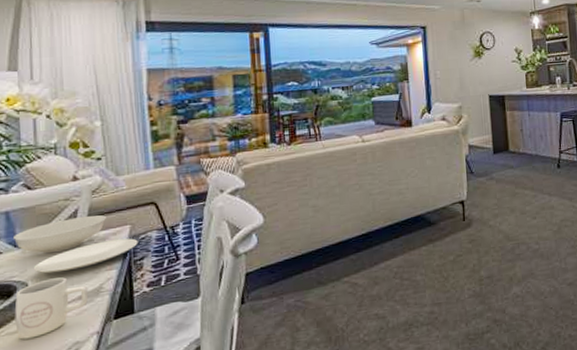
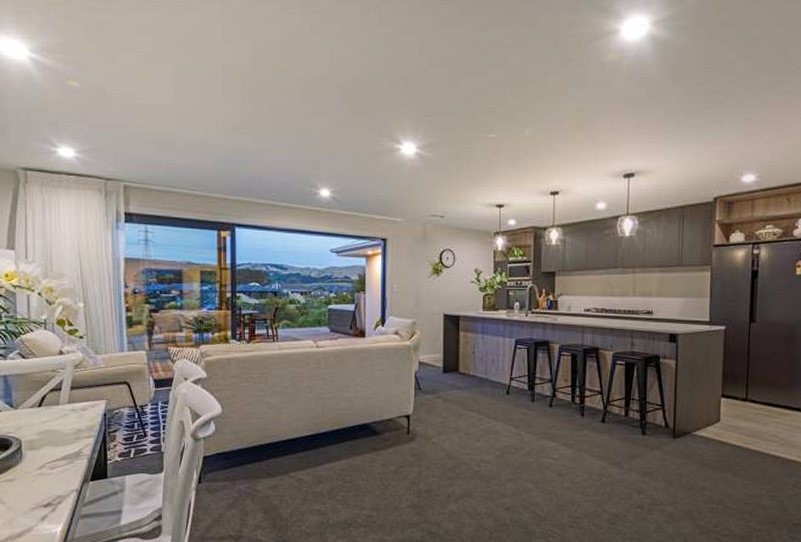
bowl: present [14,215,106,254] -> none [10,387,86,417]
mug: present [14,277,89,340] -> none [10,438,70,487]
plate: present [33,238,138,274] -> none [25,411,112,434]

